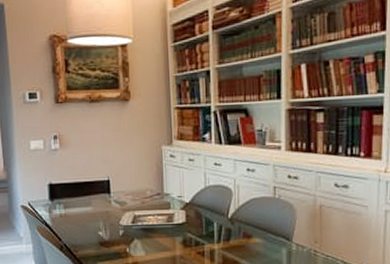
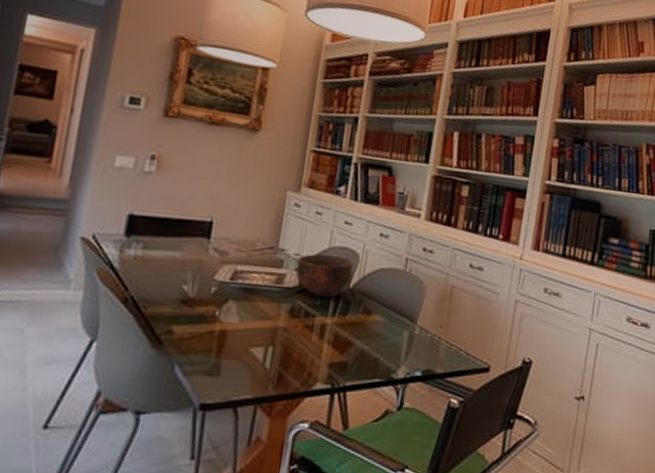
bowl: none [181,193,229,228] -> present [295,254,355,298]

